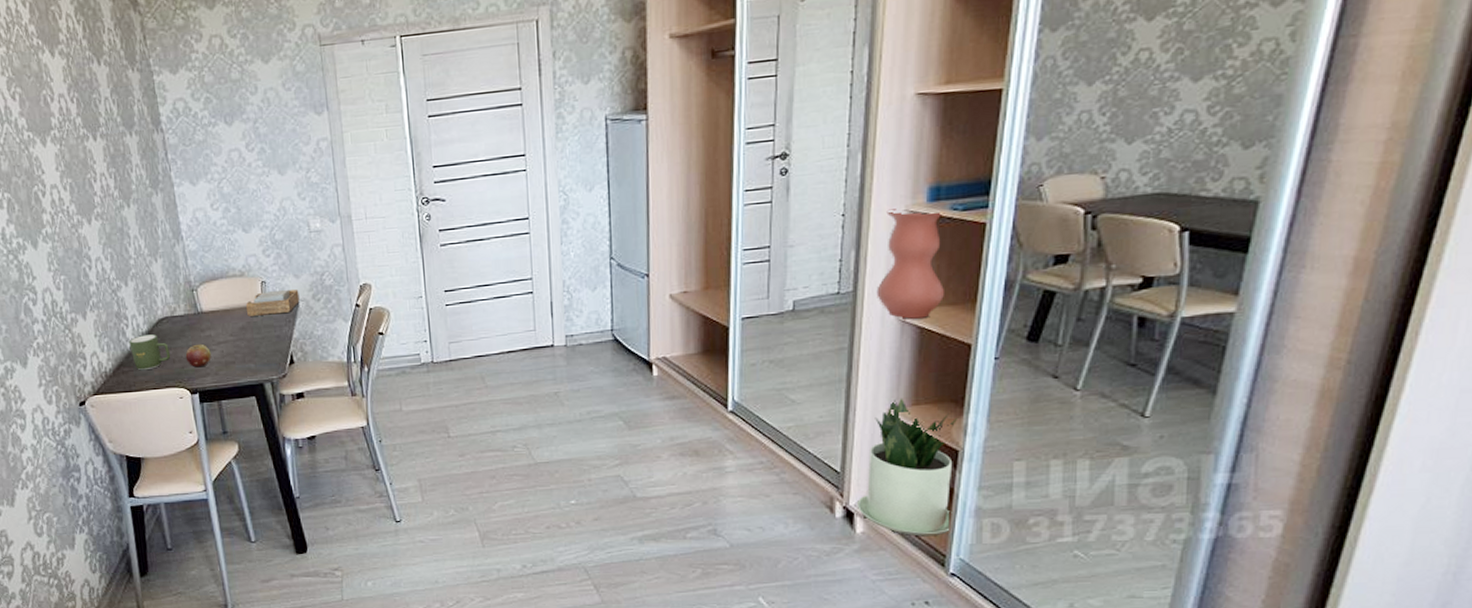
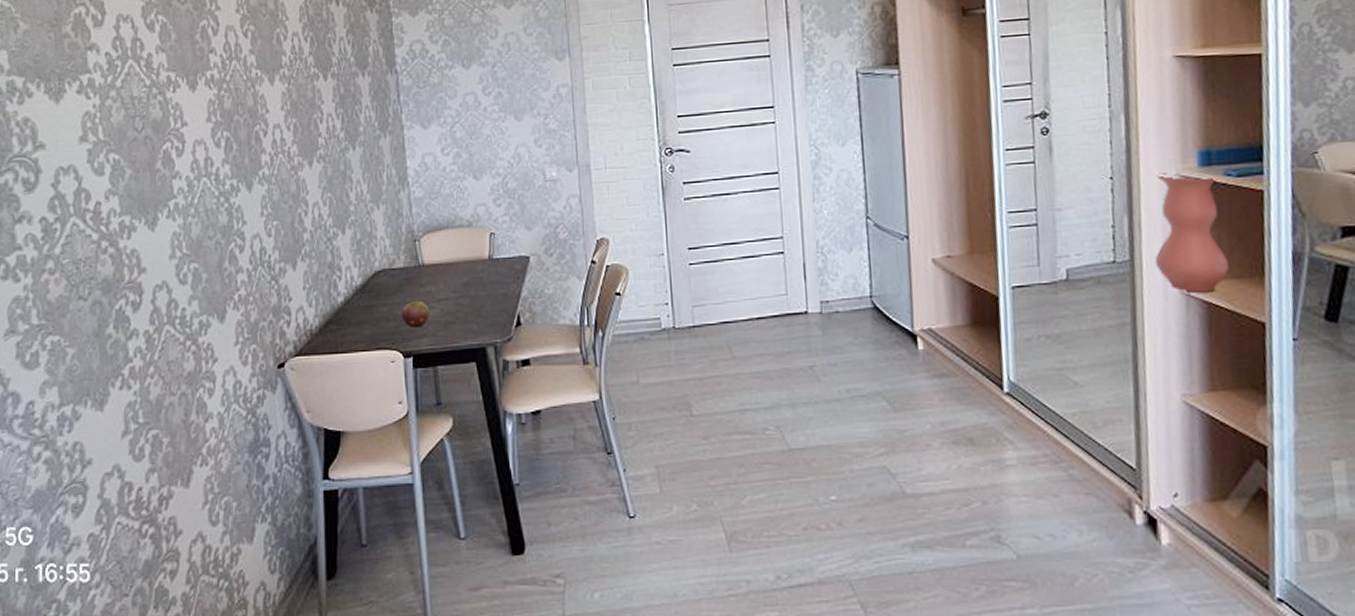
mug: present [129,334,170,371] -> none [340,289,384,330]
napkin holder: present [246,289,300,316] -> none [472,242,531,271]
planter: present [857,398,957,537] -> none [1159,382,1270,551]

